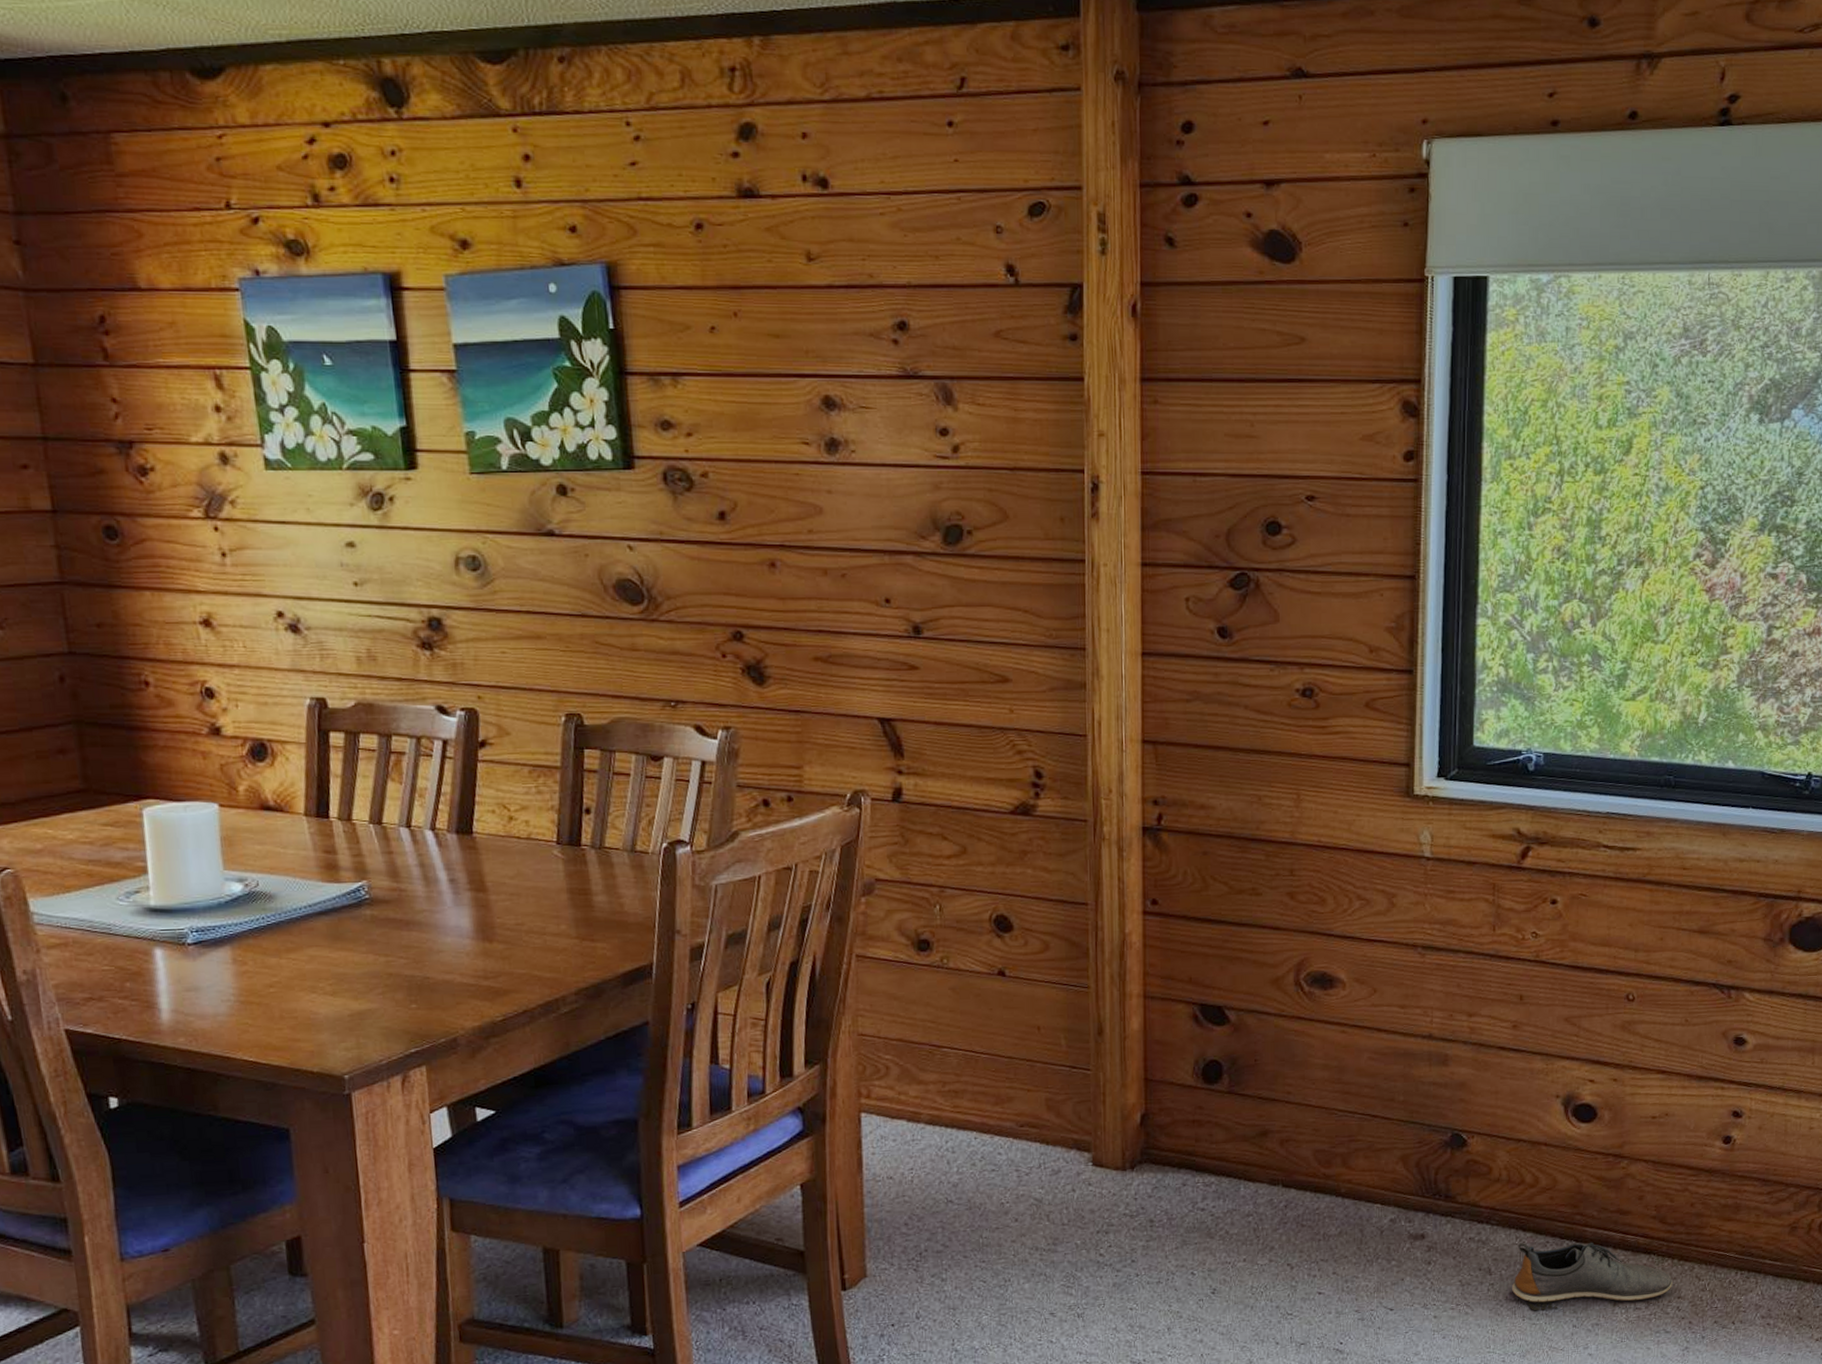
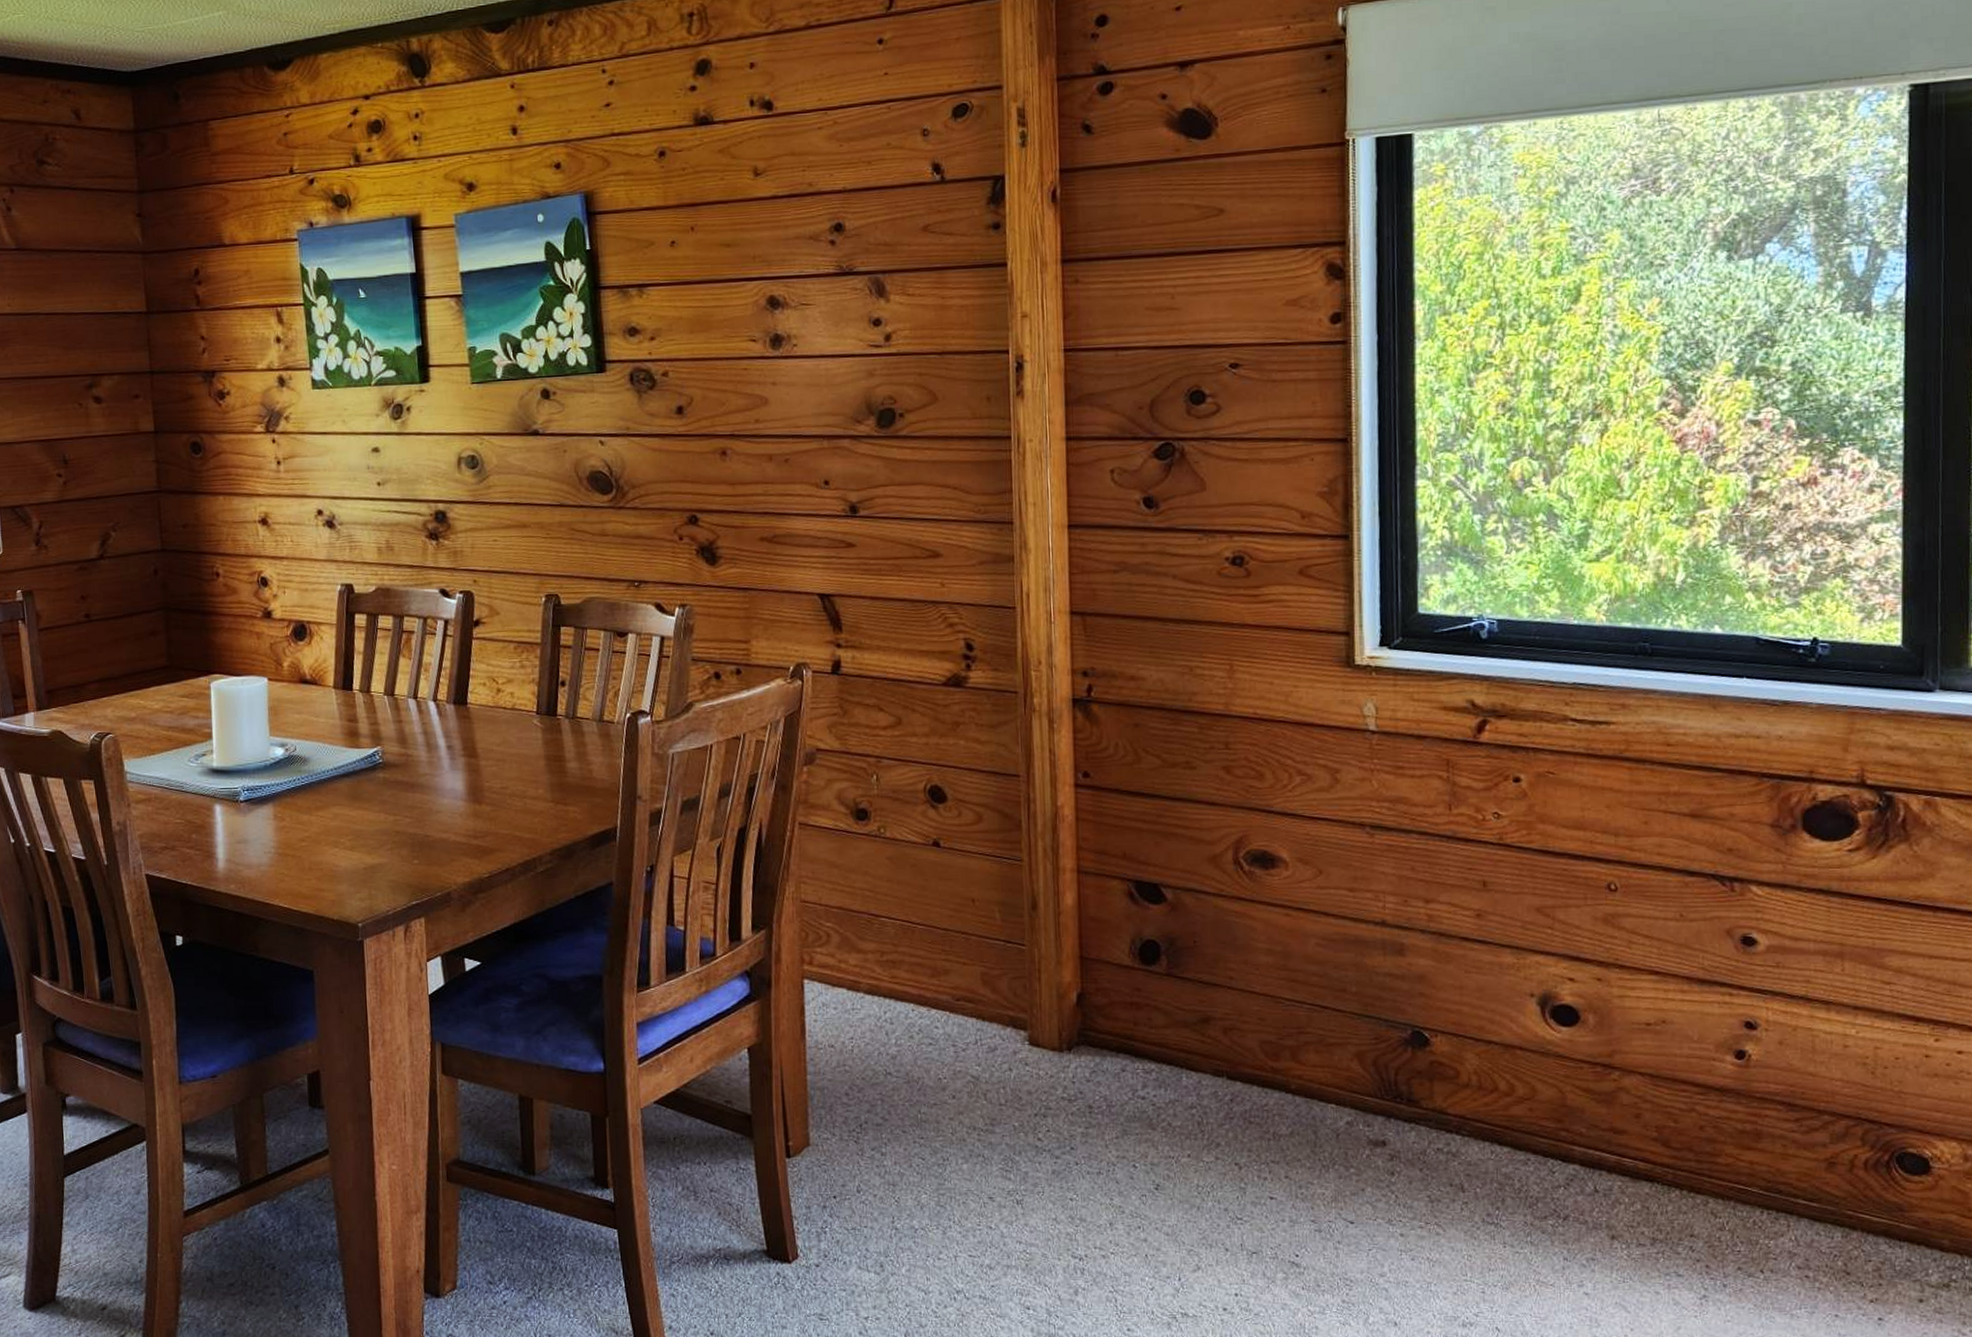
shoe: present [1511,1242,1673,1311] -> none [1488,1158,1683,1238]

